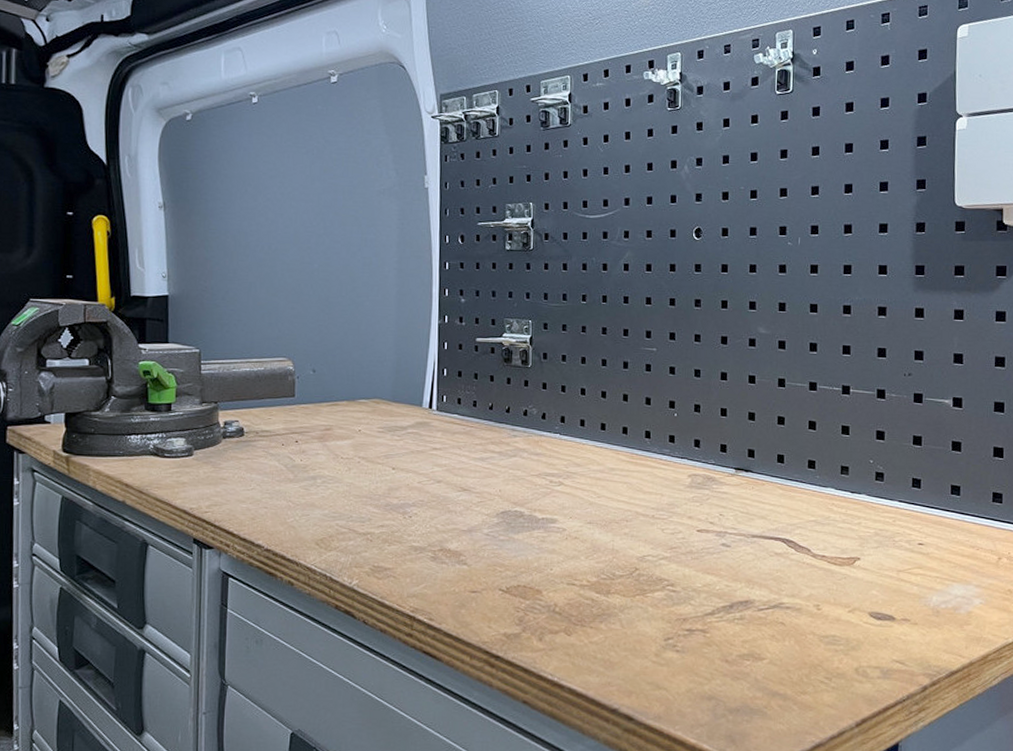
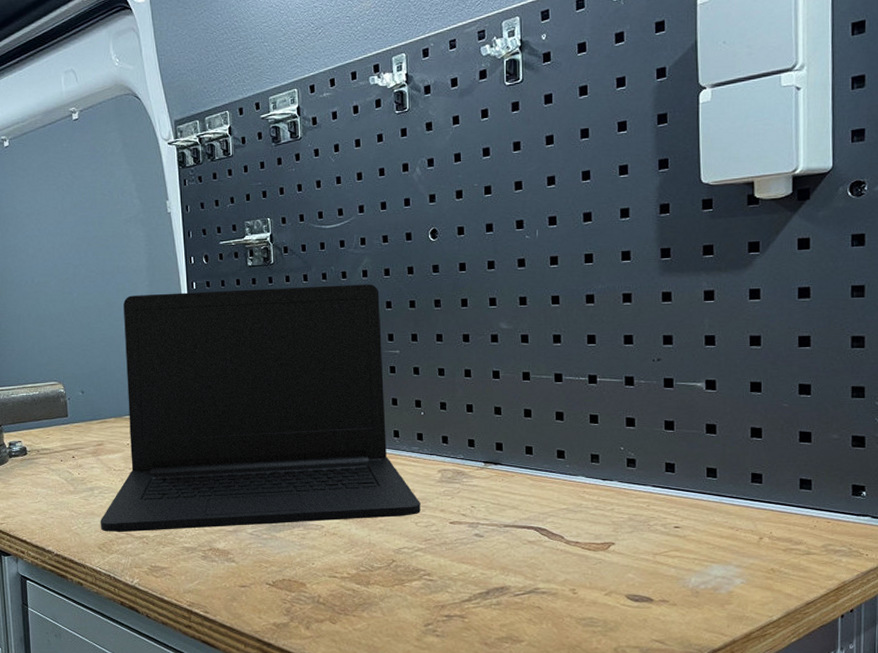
laptop: none [320,271,668,528] -> present [100,284,421,533]

